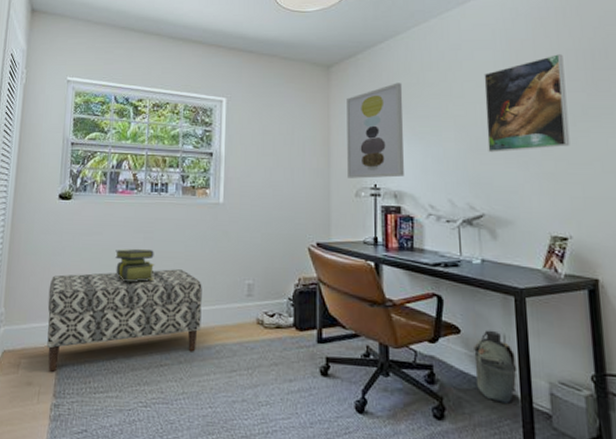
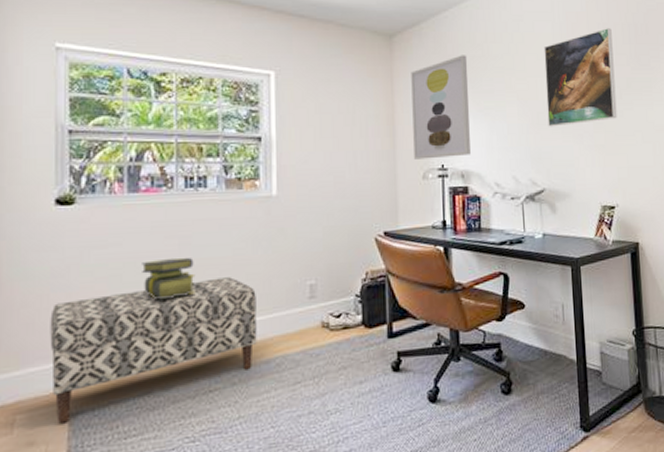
military canteen: present [474,330,517,404] -> none [537,301,574,369]

